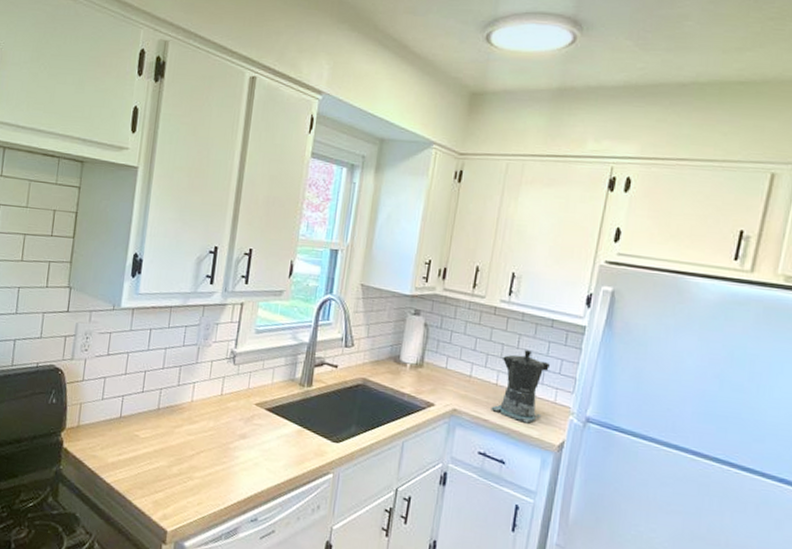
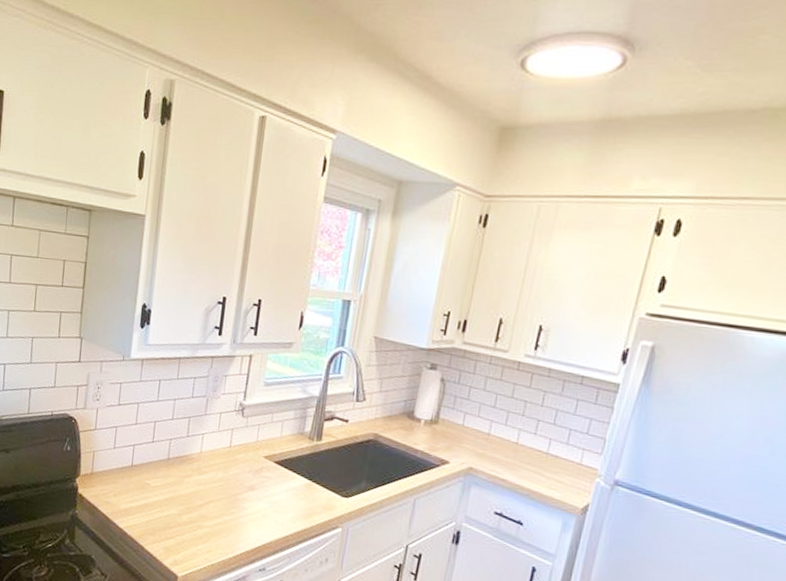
coffee maker: present [491,350,550,424] -> none [510,408,577,485]

